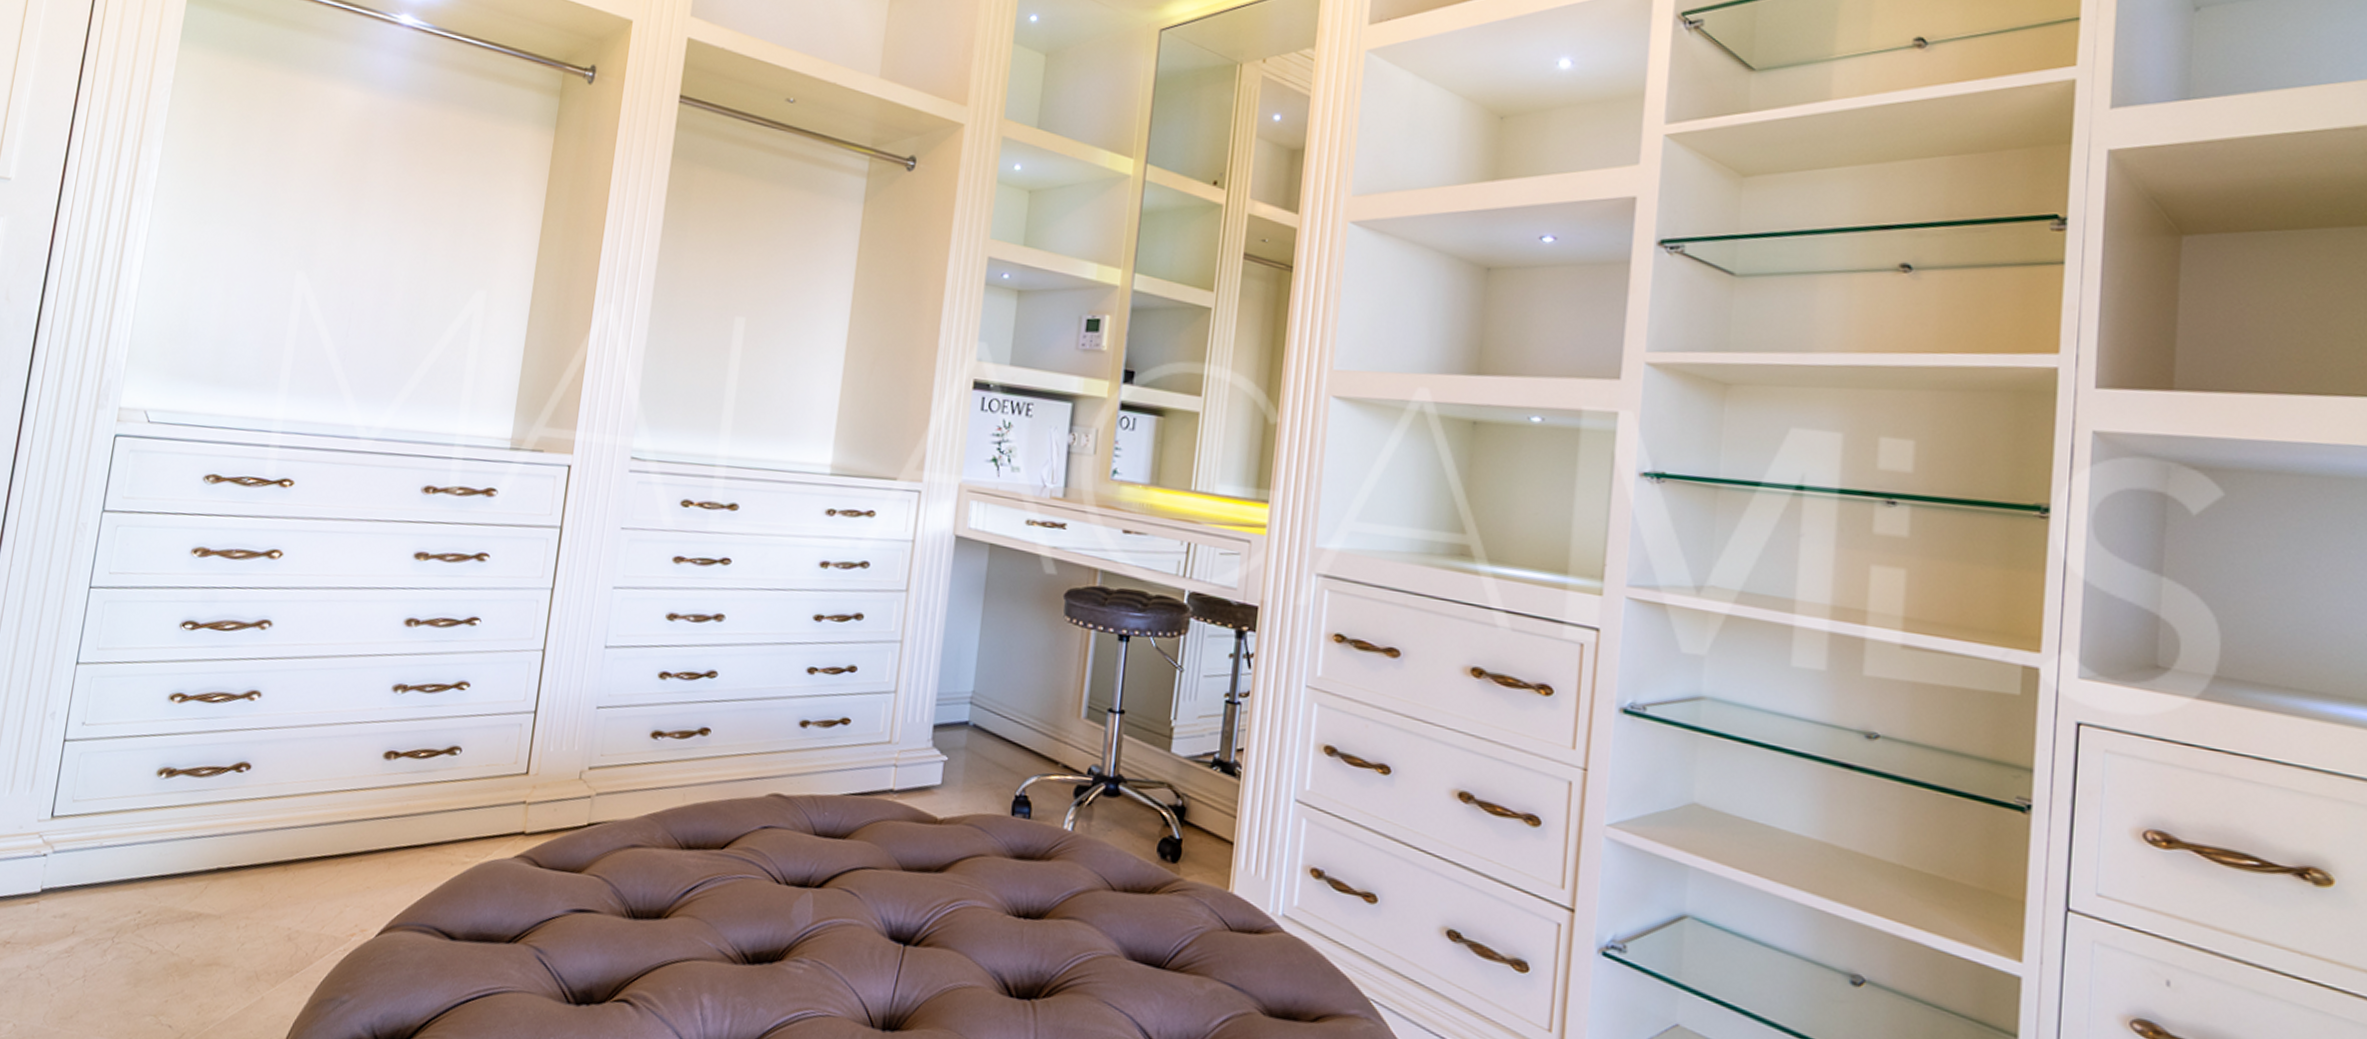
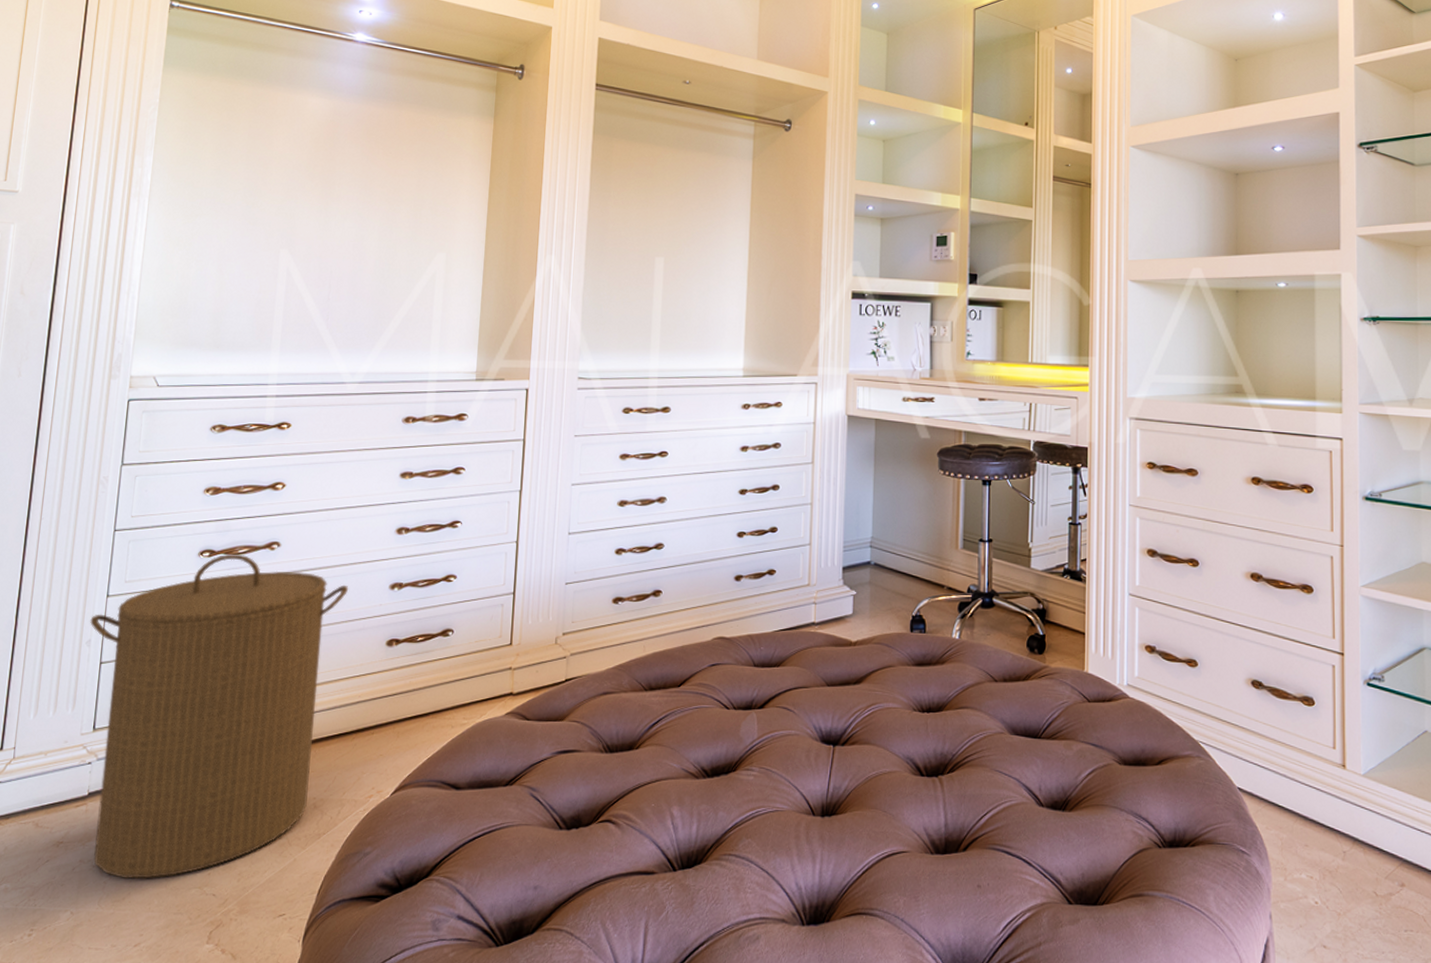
laundry hamper: none [42,628,346,999] -> present [90,553,349,880]

